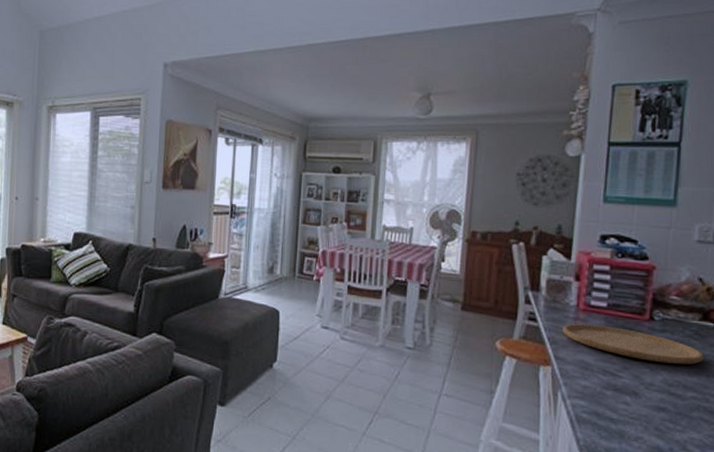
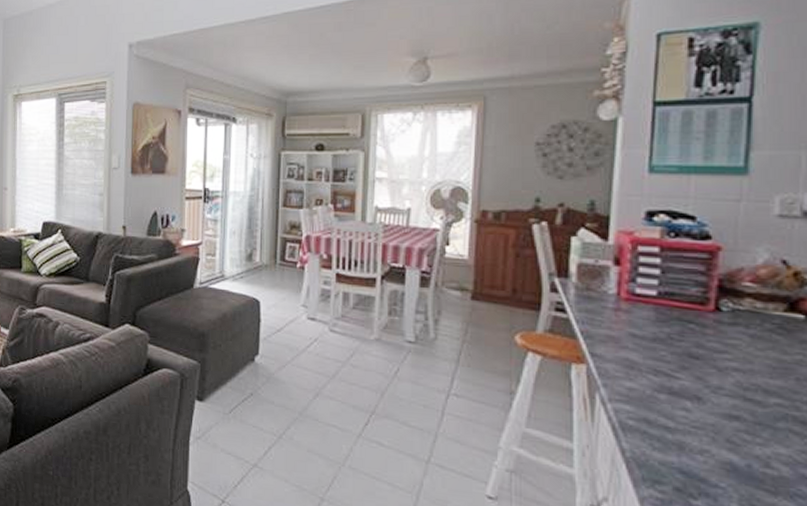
cutting board: present [563,323,704,365] -> none [600,315,791,365]

